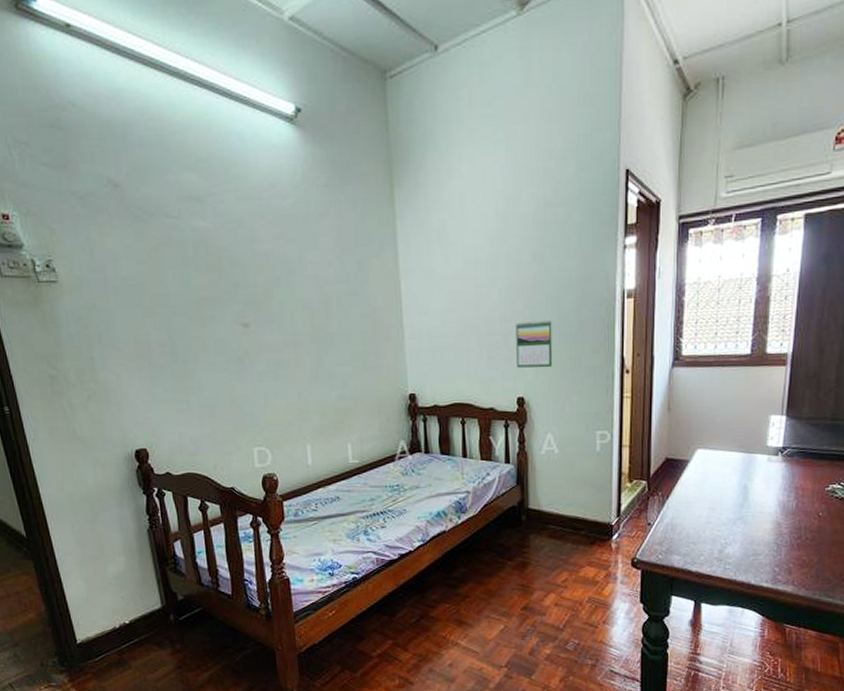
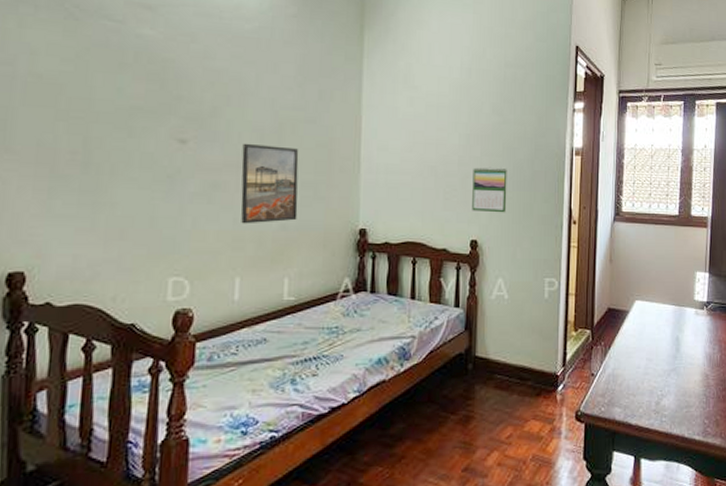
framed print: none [296,320,352,397] -> present [241,143,299,224]

